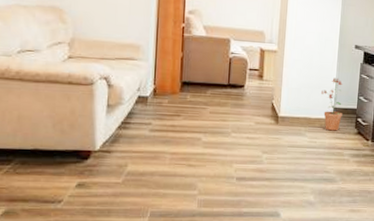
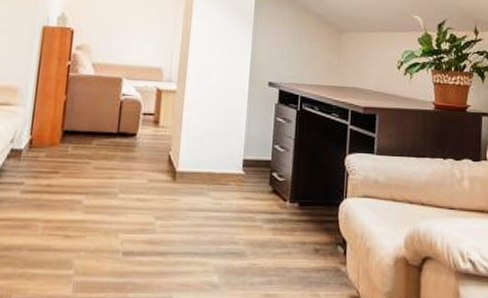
potted plant: present [321,77,342,131] -> none [228,122,254,189]

